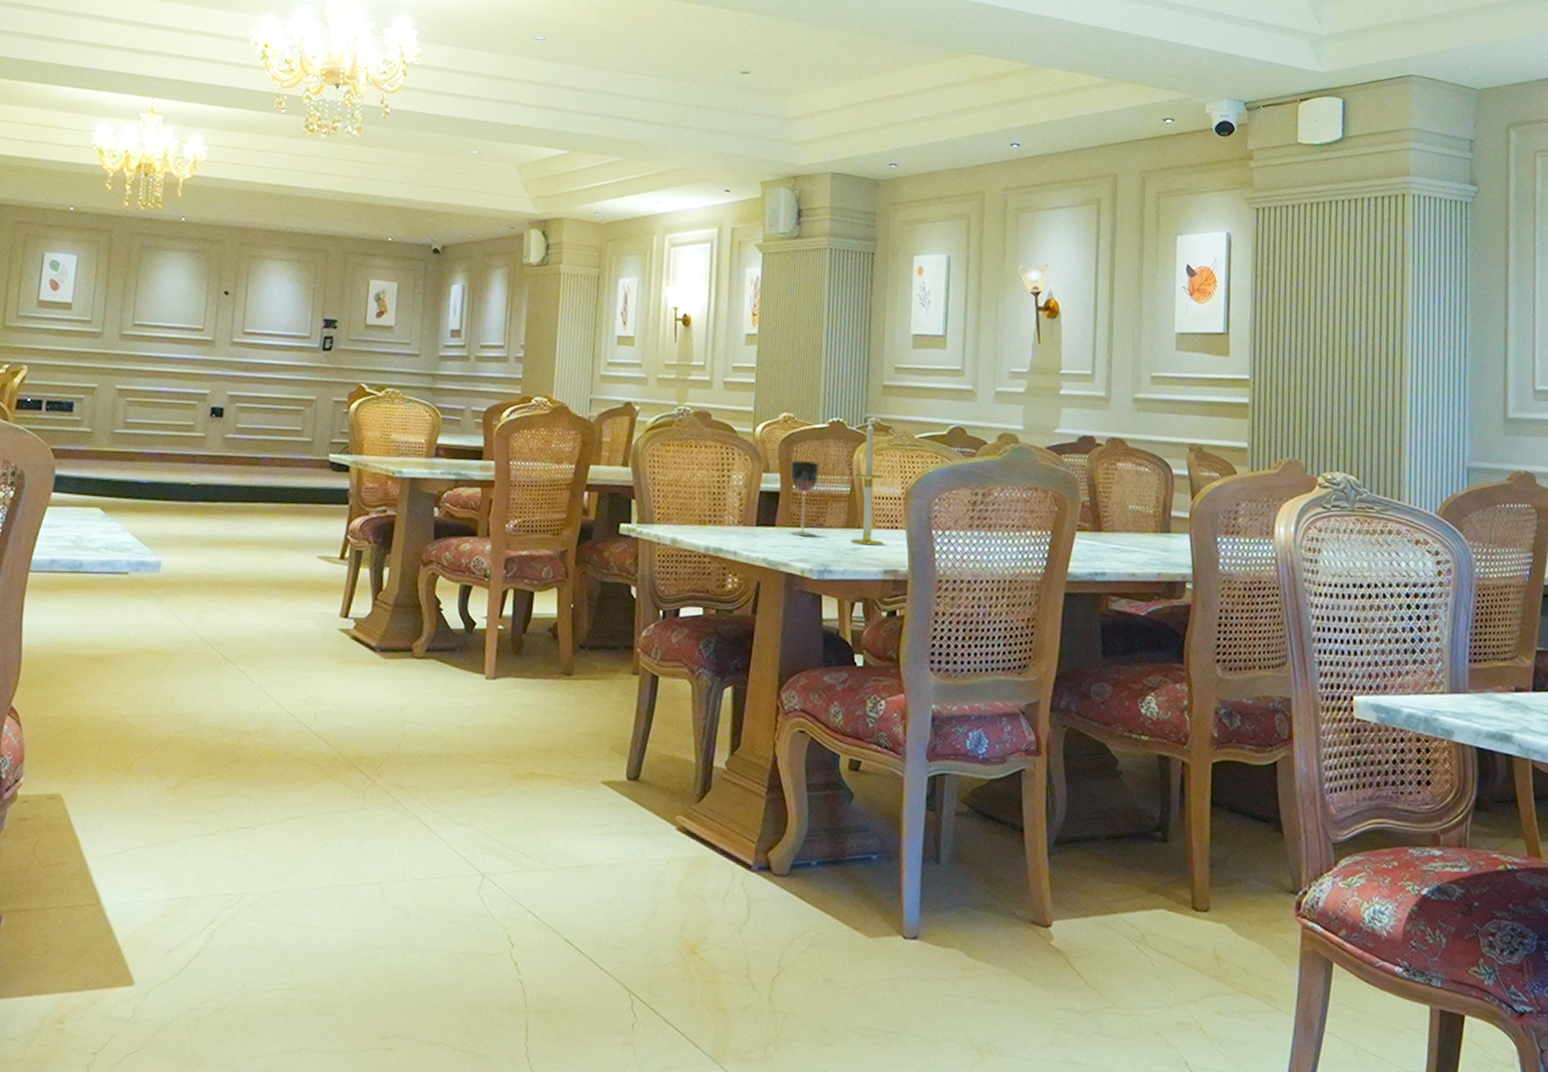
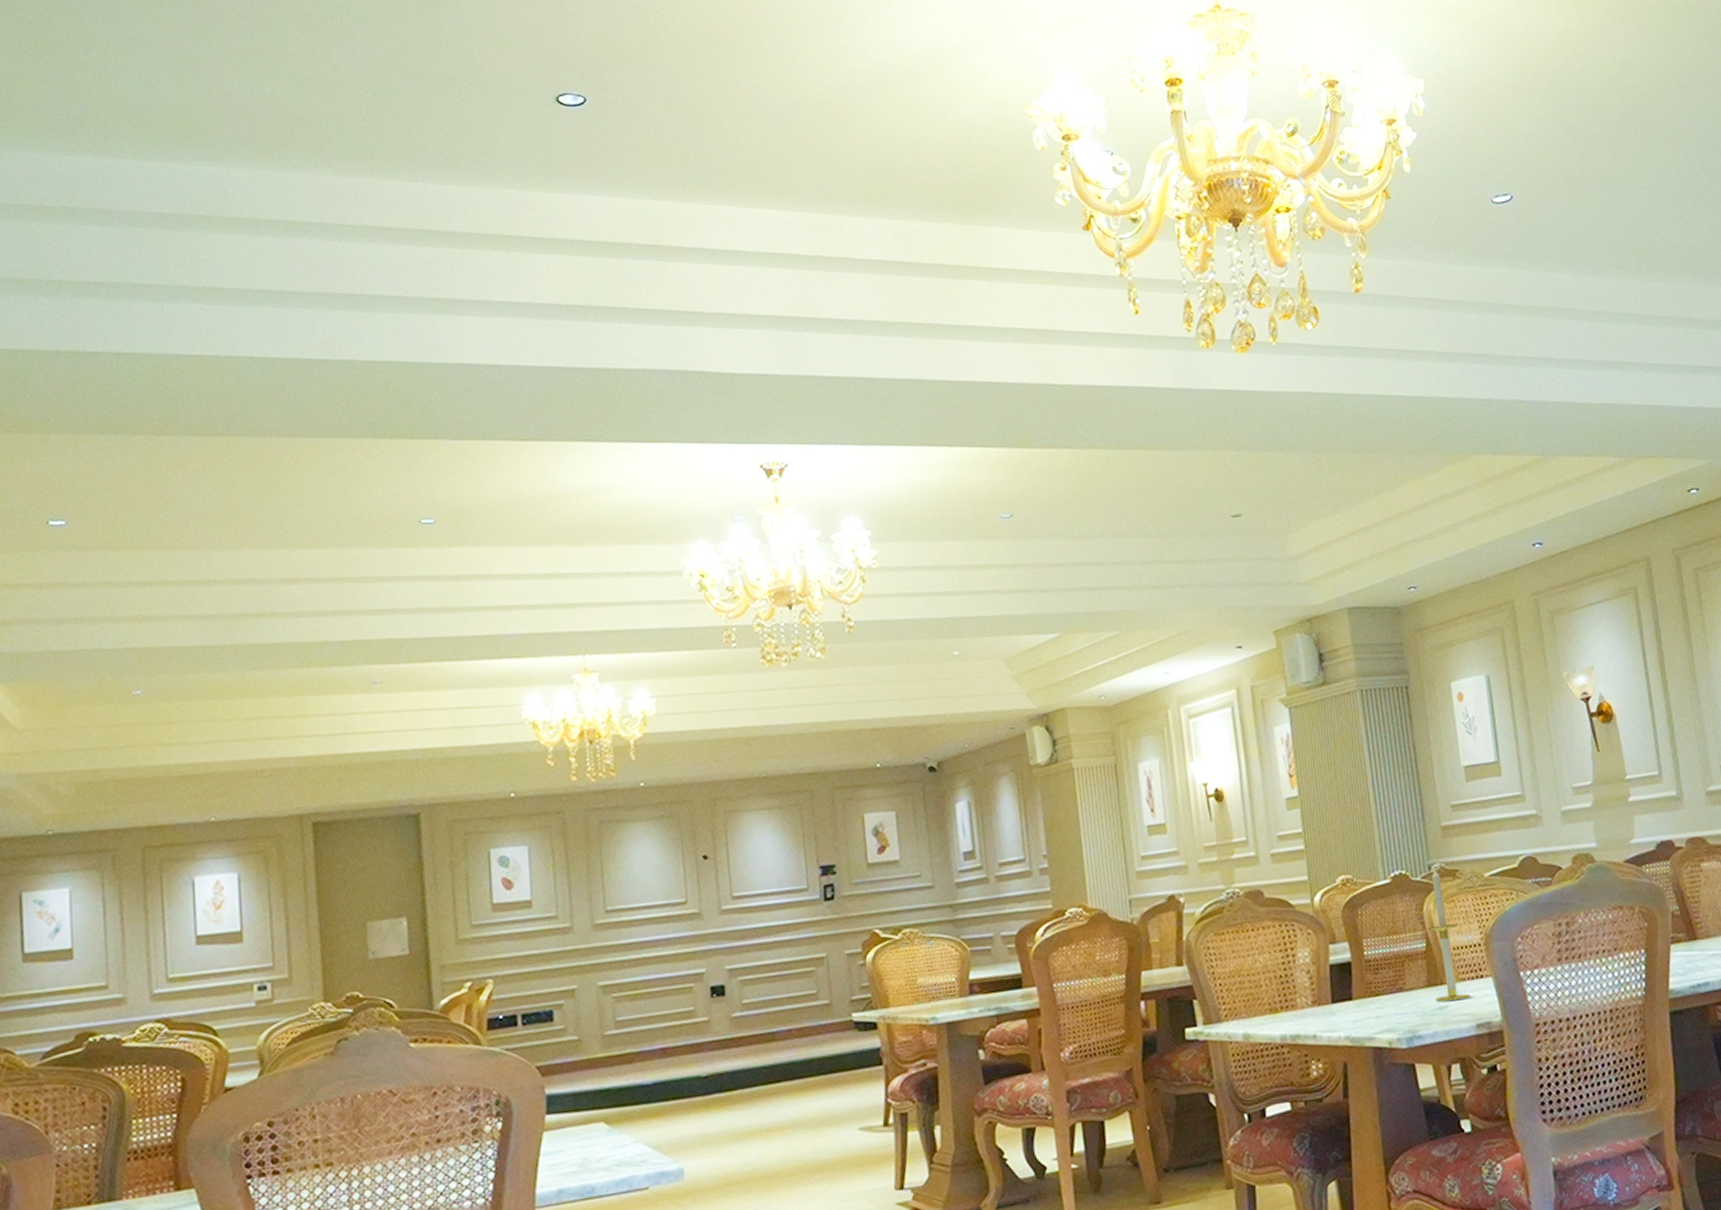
wineglass: present [790,460,820,537] -> none [1356,922,1398,1006]

